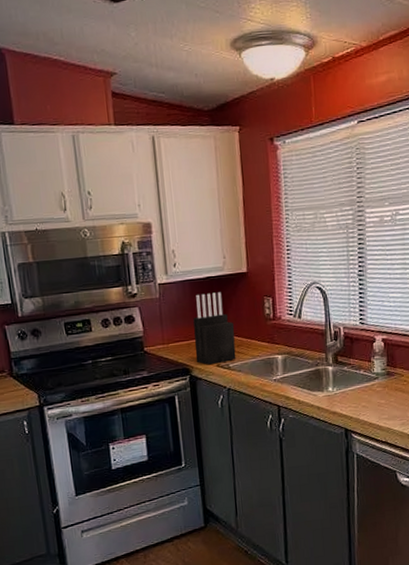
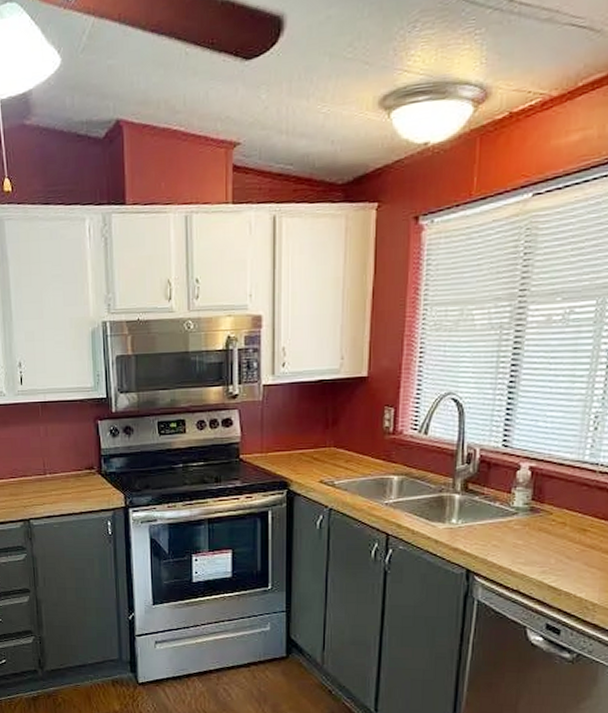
knife block: present [193,292,236,365] -> none [296,398,345,480]

